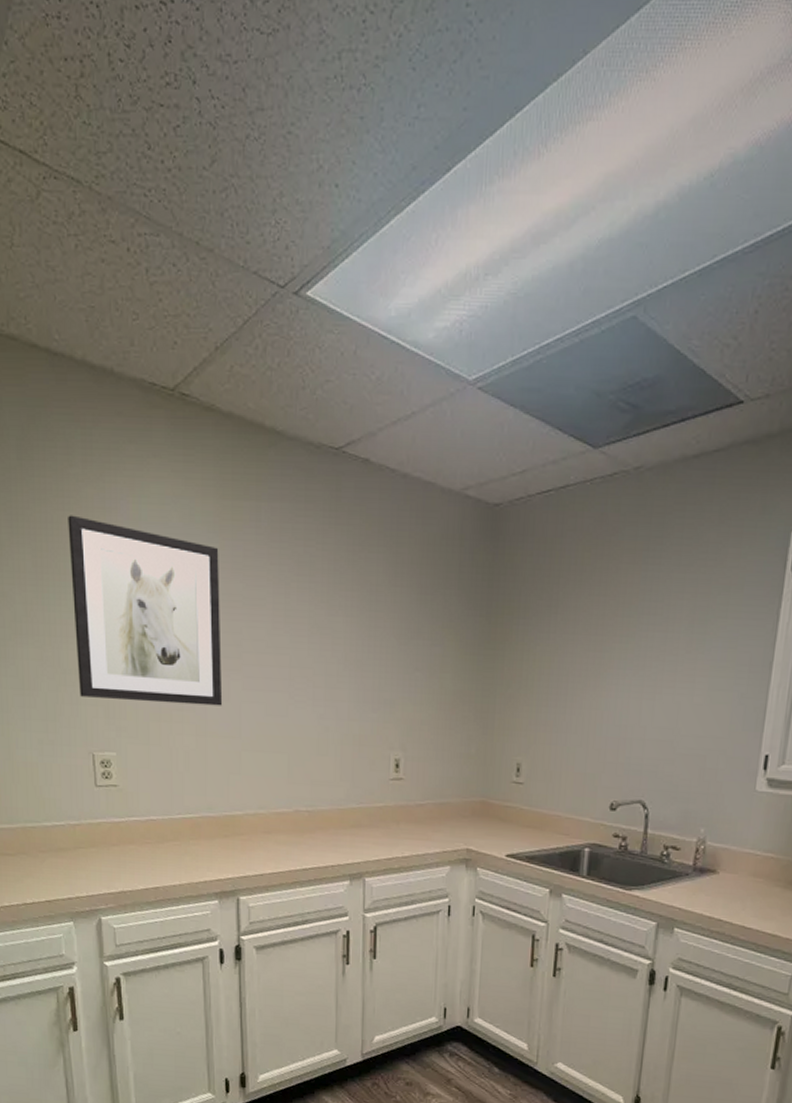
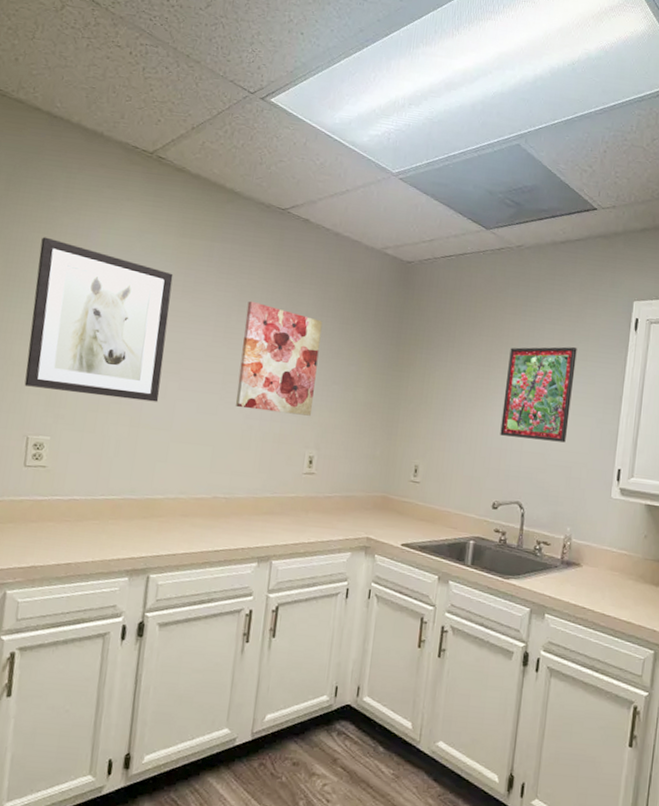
wall art: none [306,574,397,711] -> present [236,301,323,416]
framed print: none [617,601,715,726] -> present [500,346,577,443]

